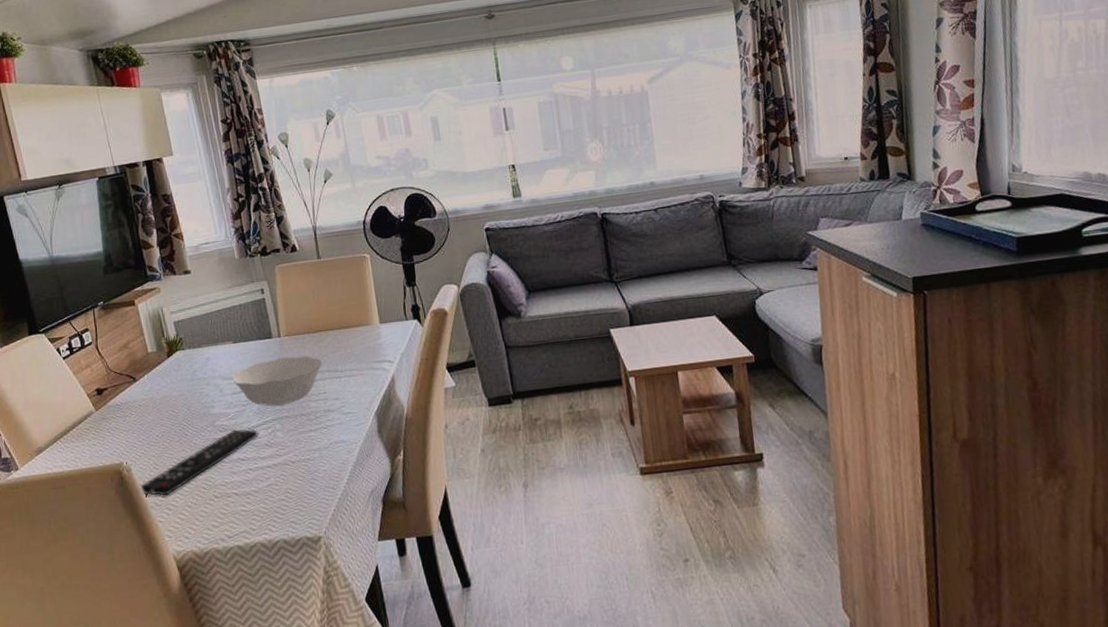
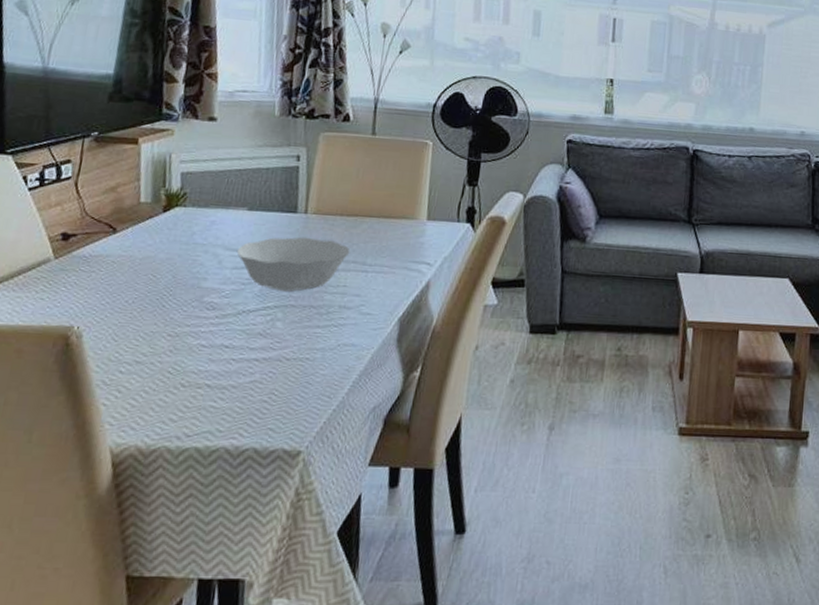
remote control: present [140,429,259,496] -> none [88,310,254,375]

